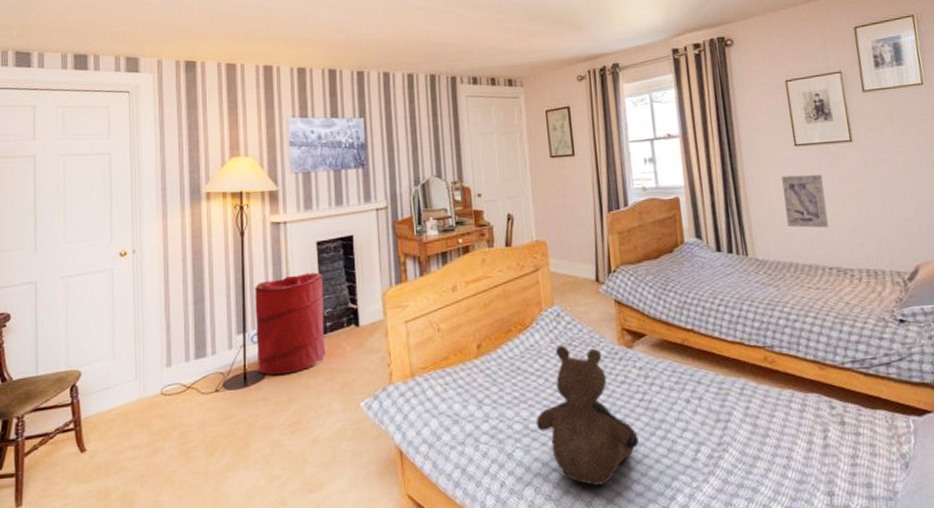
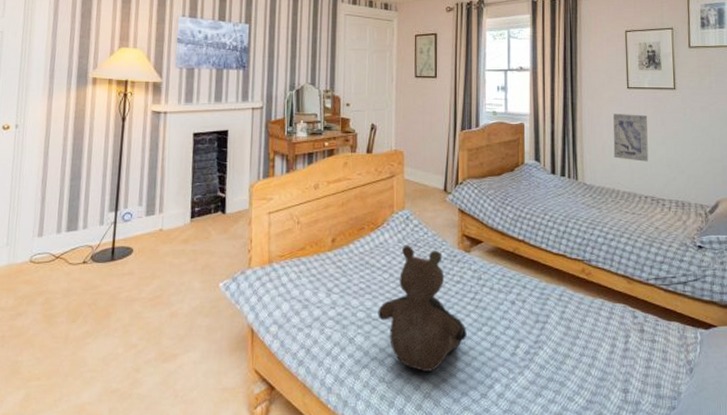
laundry hamper: present [255,272,325,376] -> none [126,160,196,253]

